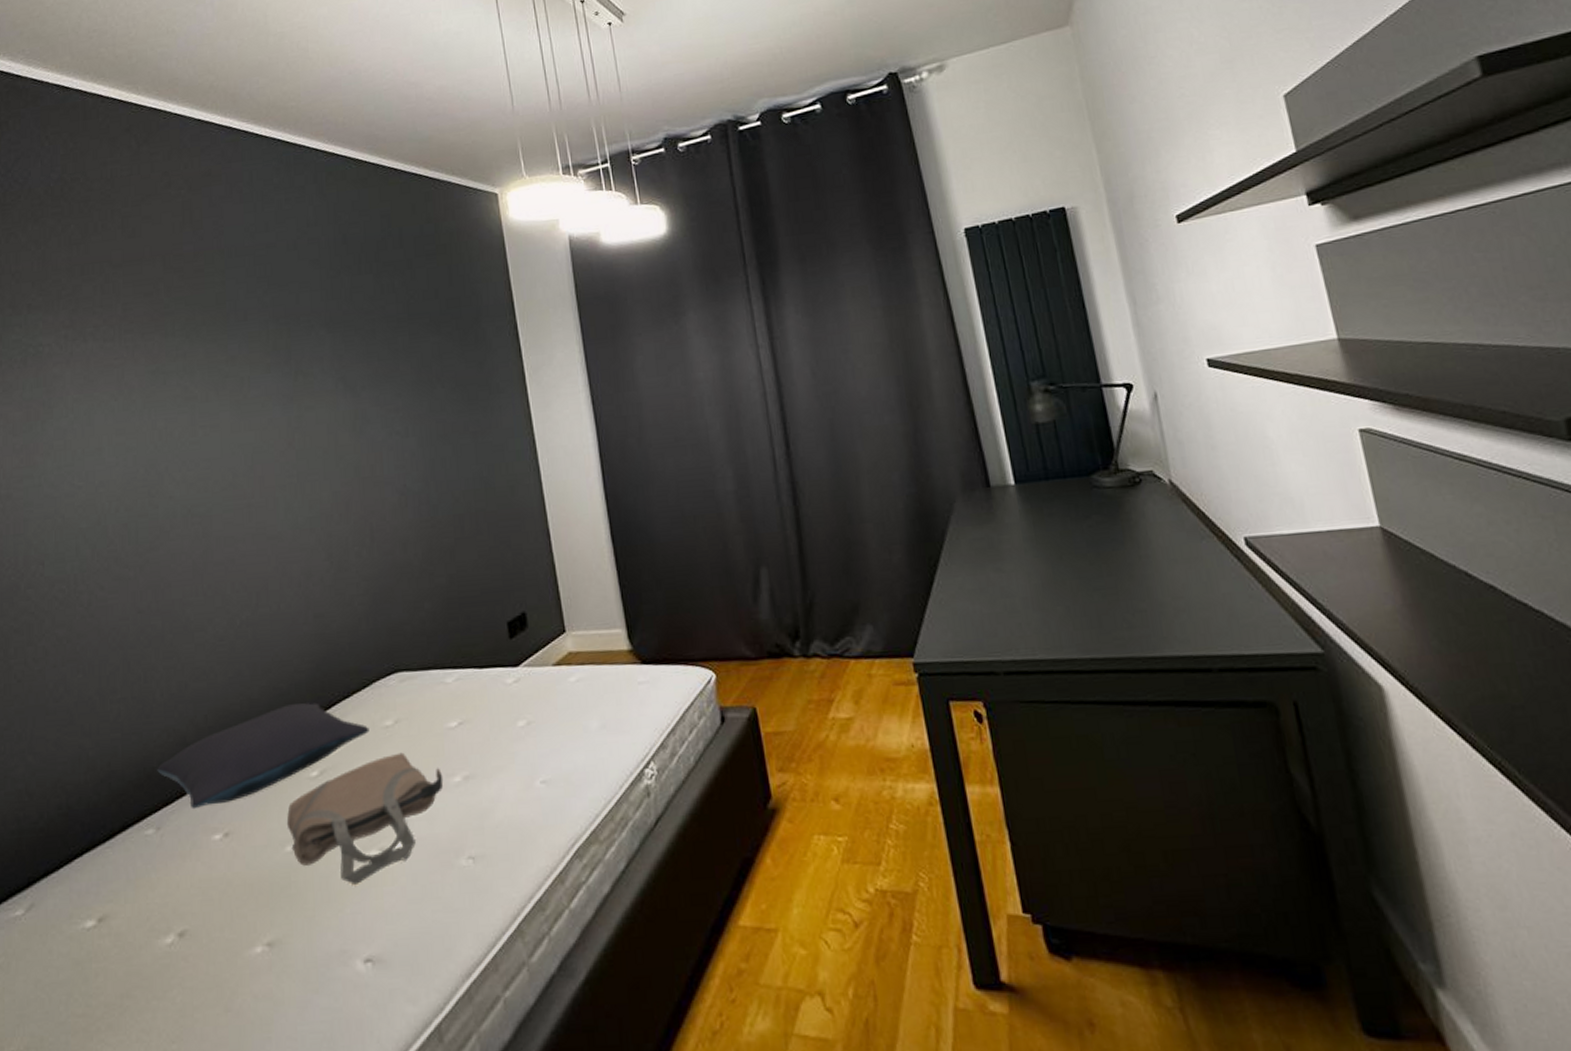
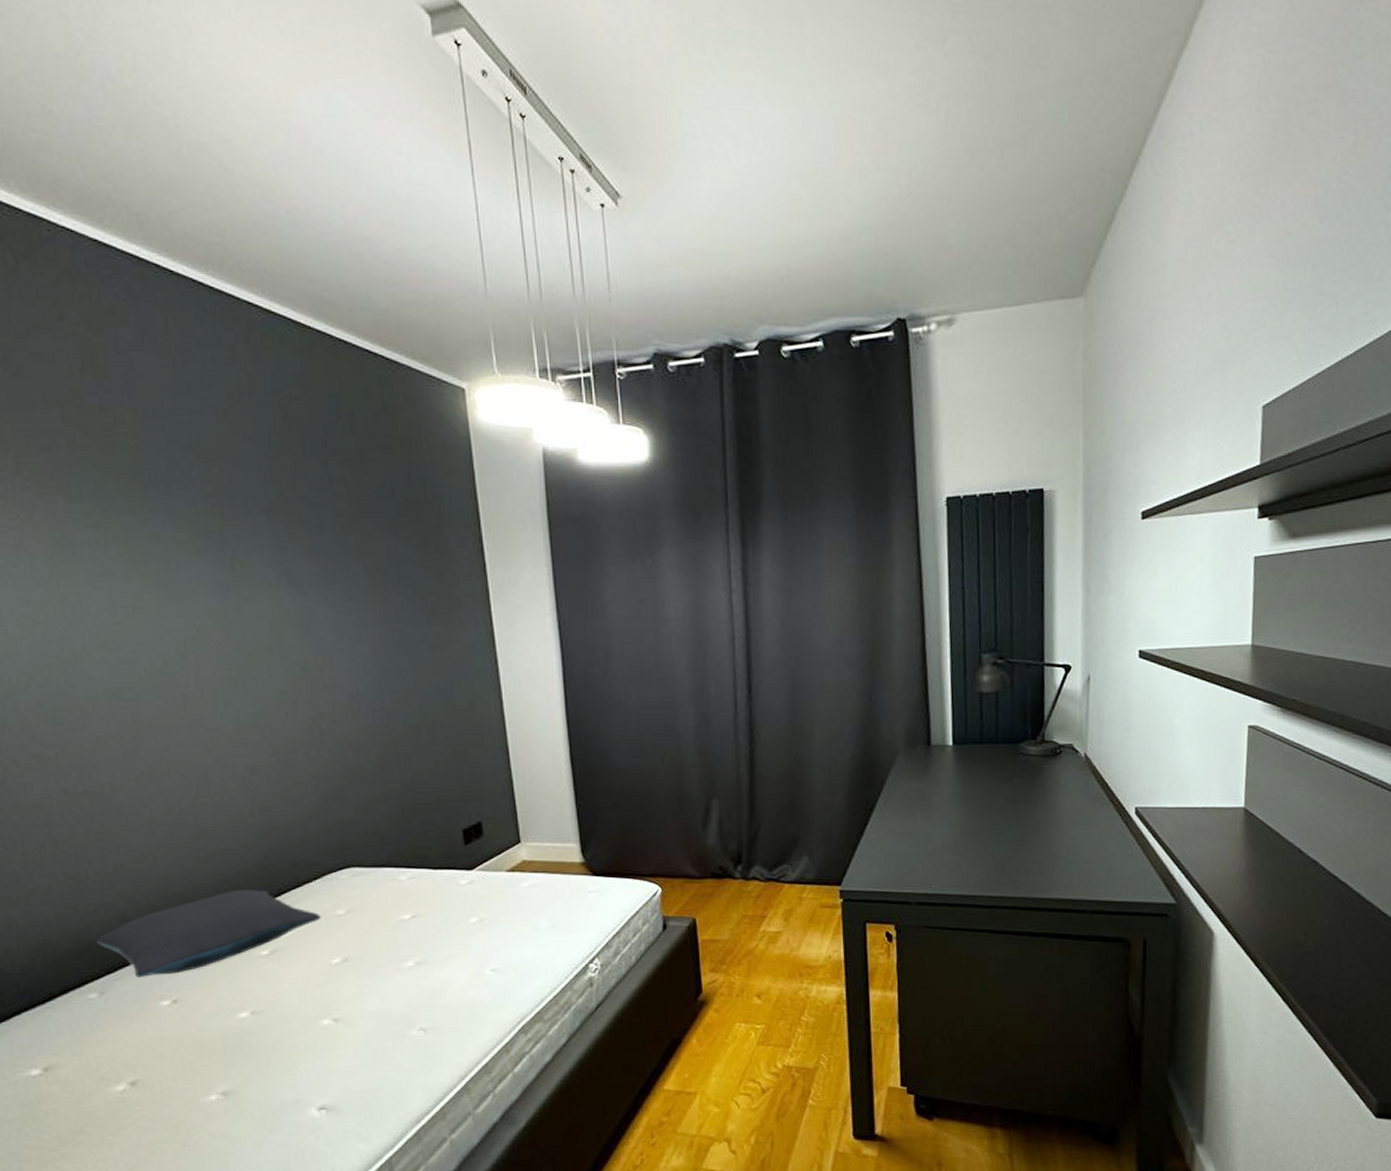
tote bag: present [286,752,444,885] -> none [237,938,396,1047]

